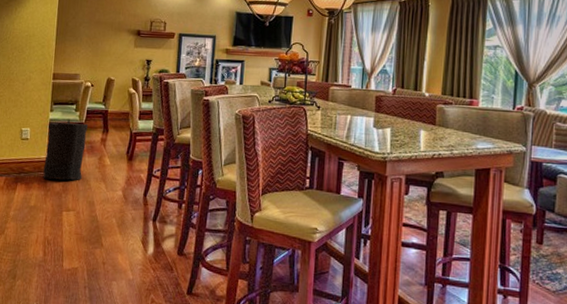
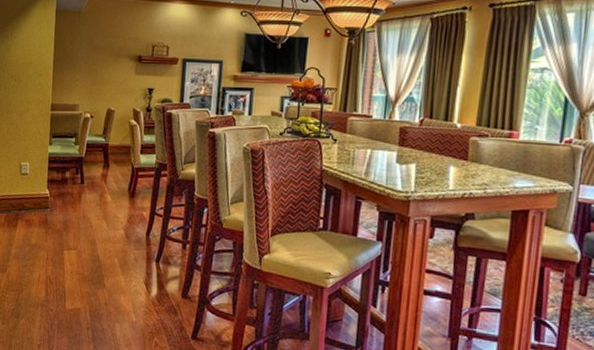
trash can: present [43,120,88,181] -> none [43,154,88,218]

